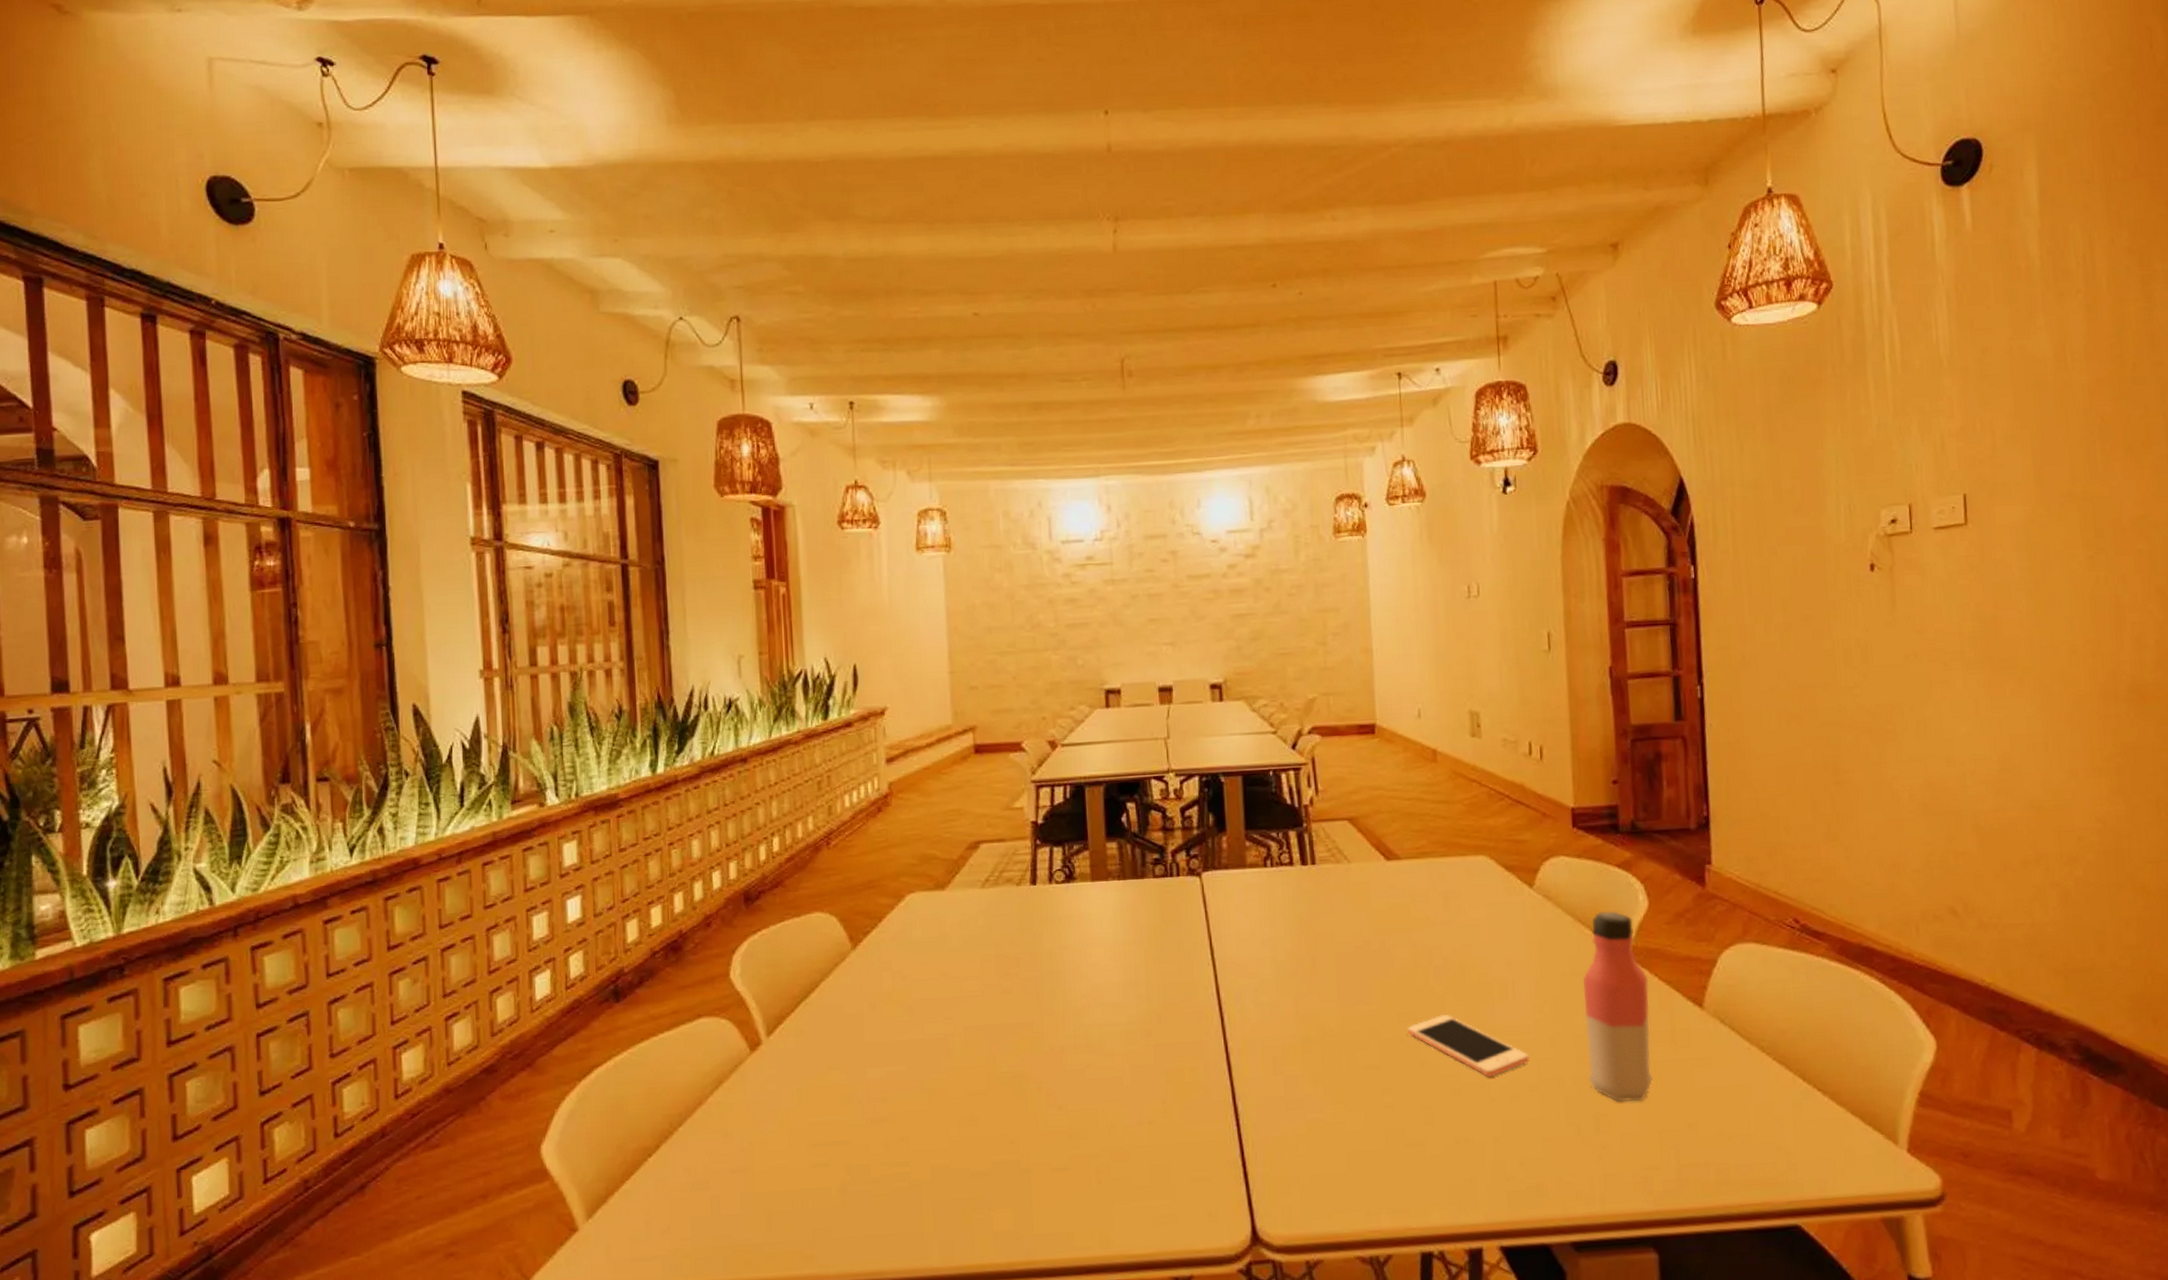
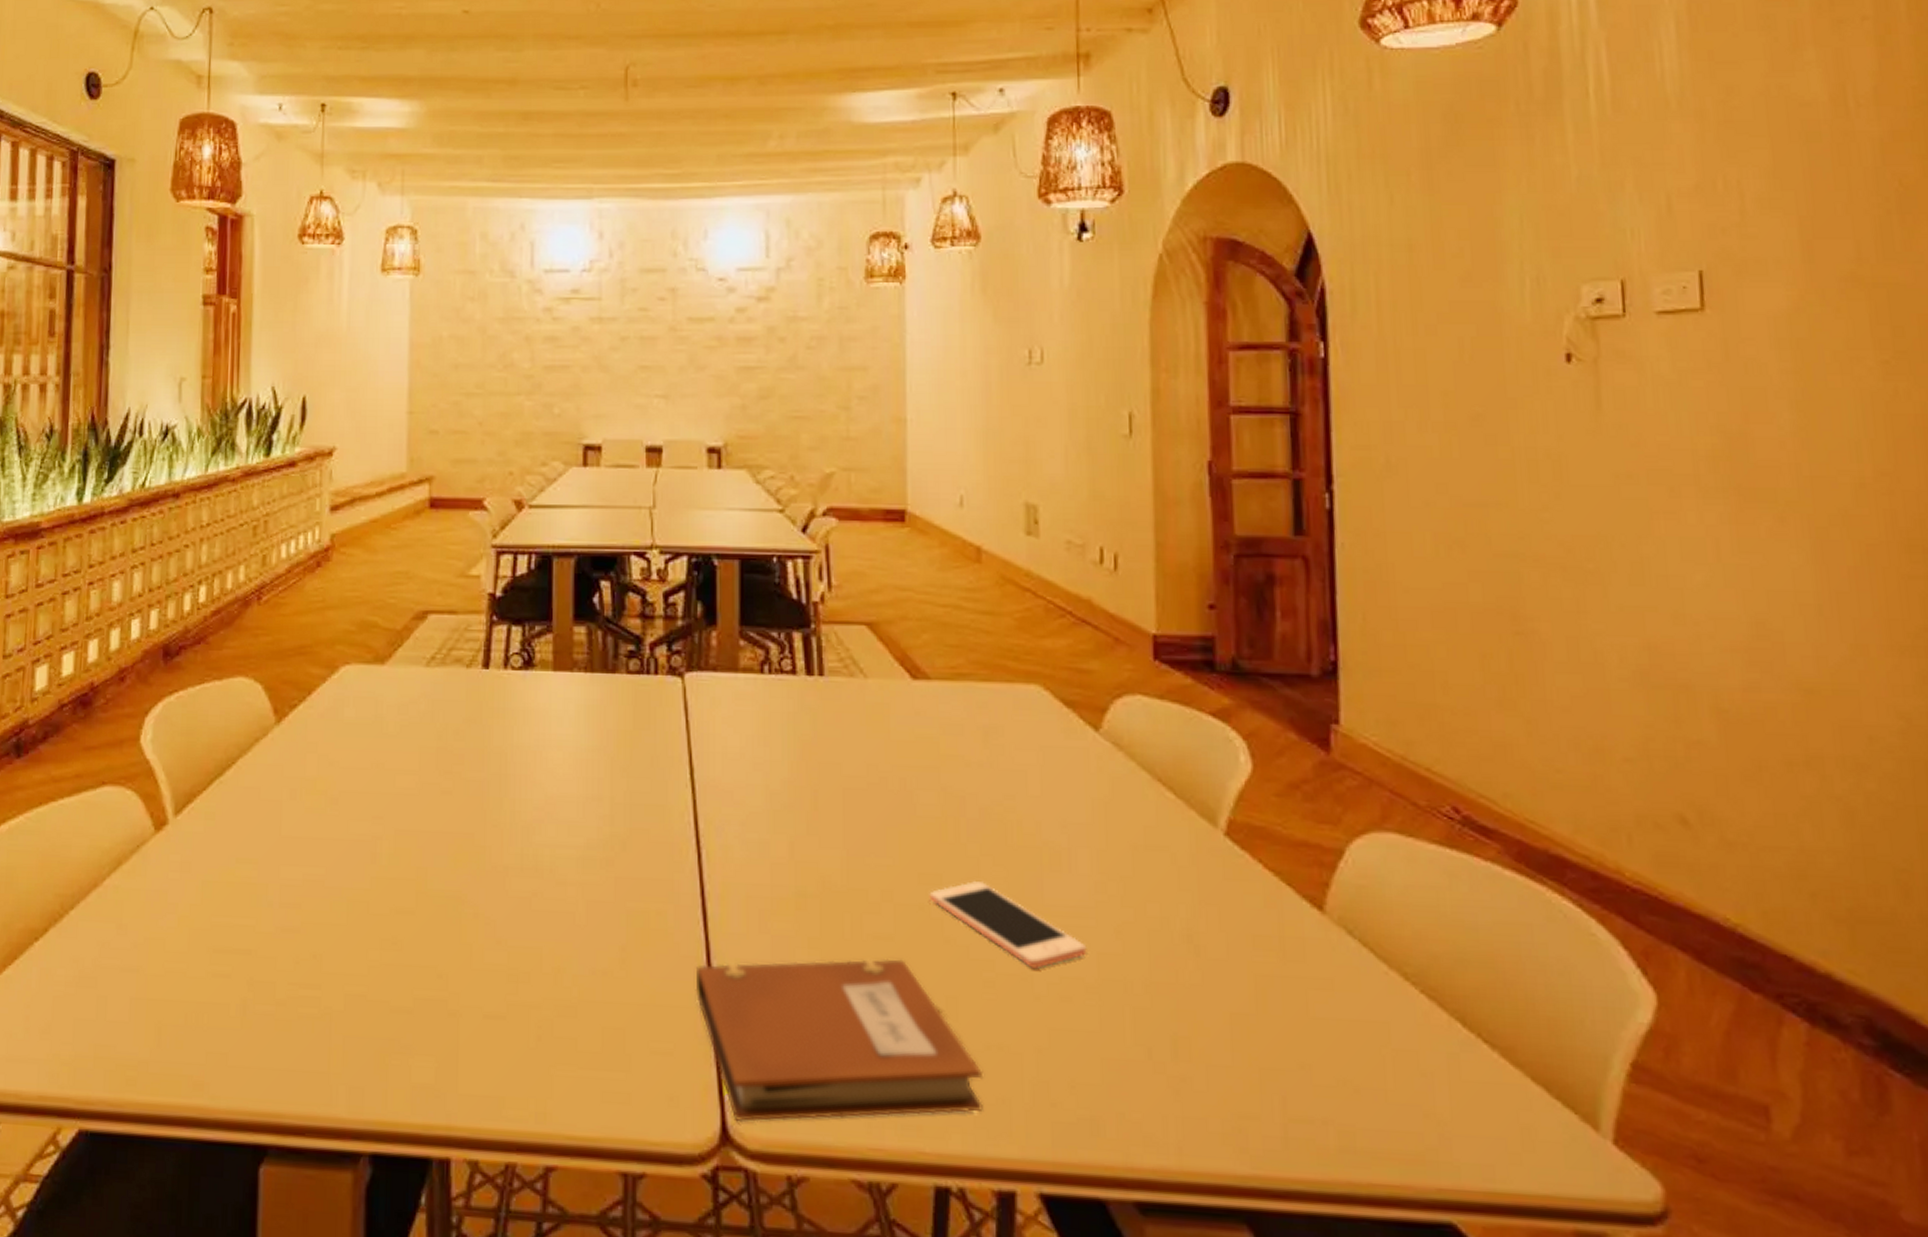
notebook: none [1225,1082,1455,1226] -> present [695,958,984,1122]
water bottle: present [1583,910,1654,1102] -> none [1162,770,1254,1026]

